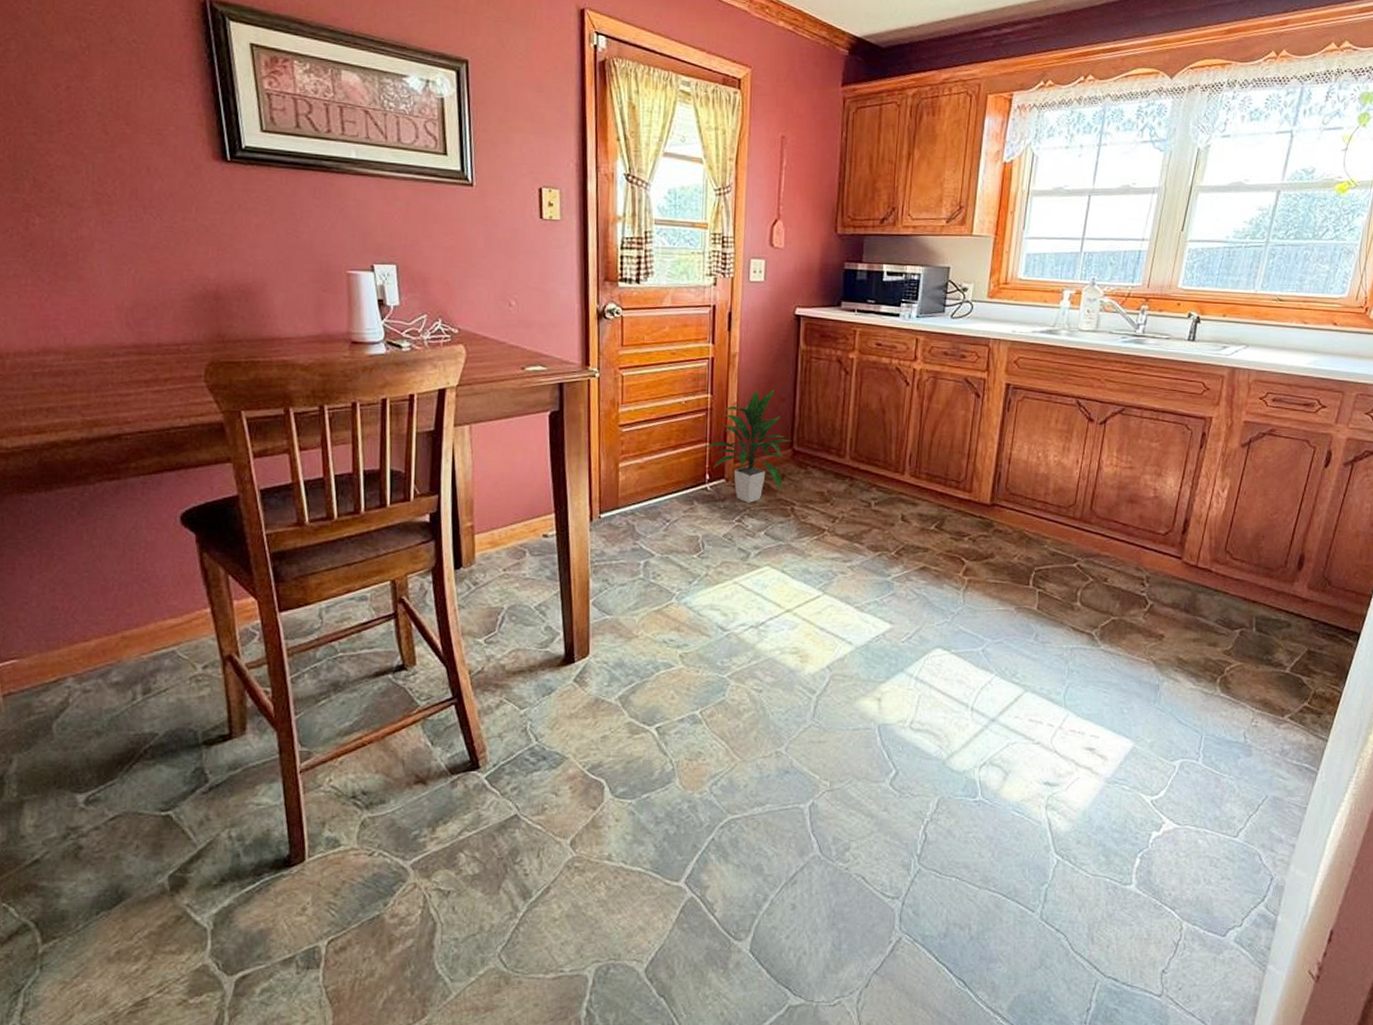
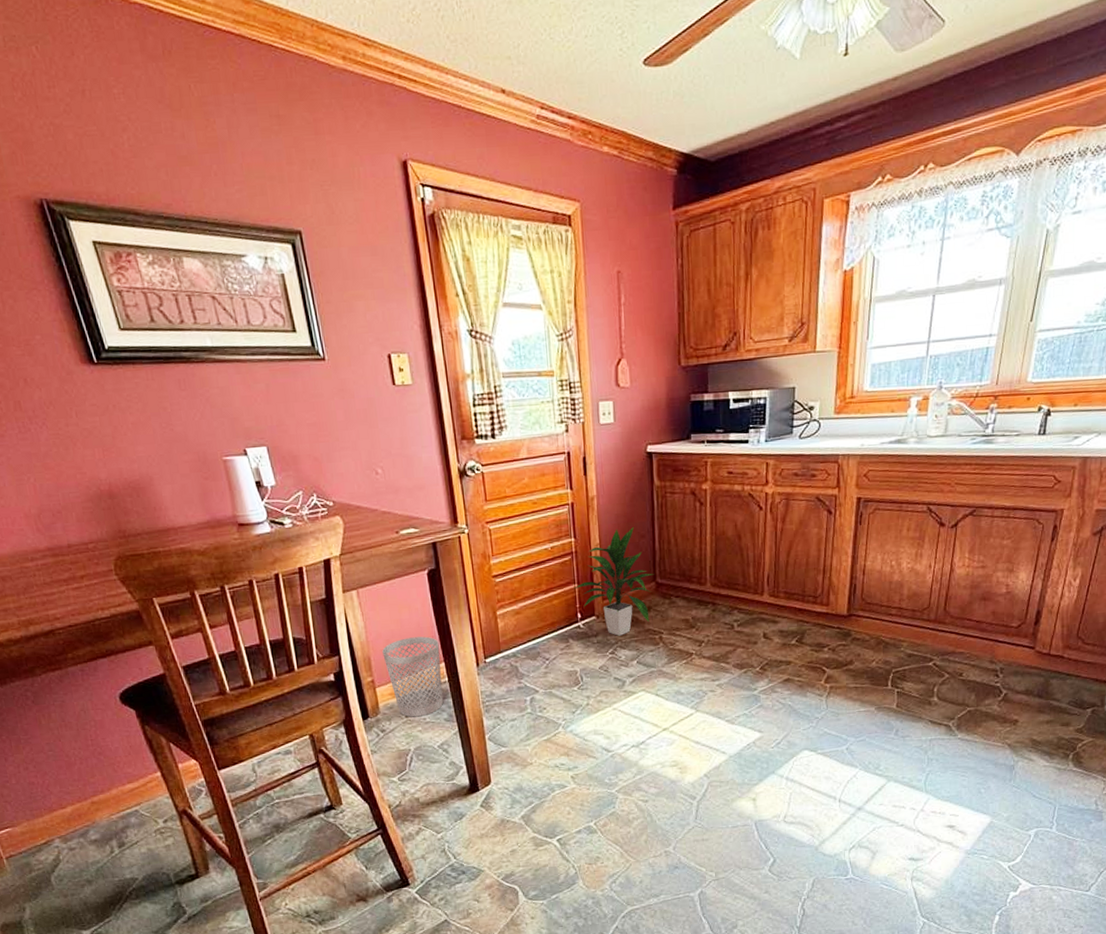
wastebasket: none [488,482,552,572] -> present [382,636,444,717]

